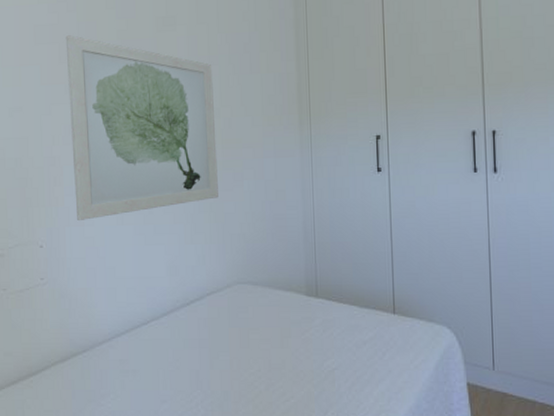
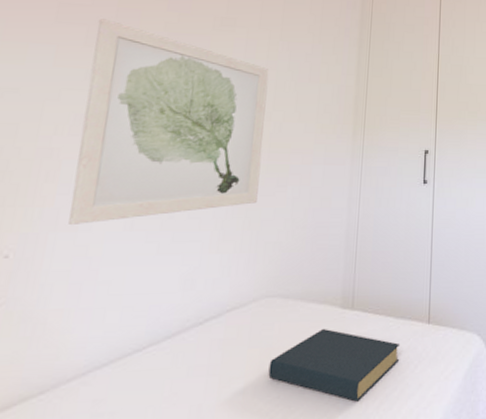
hardback book: none [248,313,368,381] -> present [268,328,401,402]

